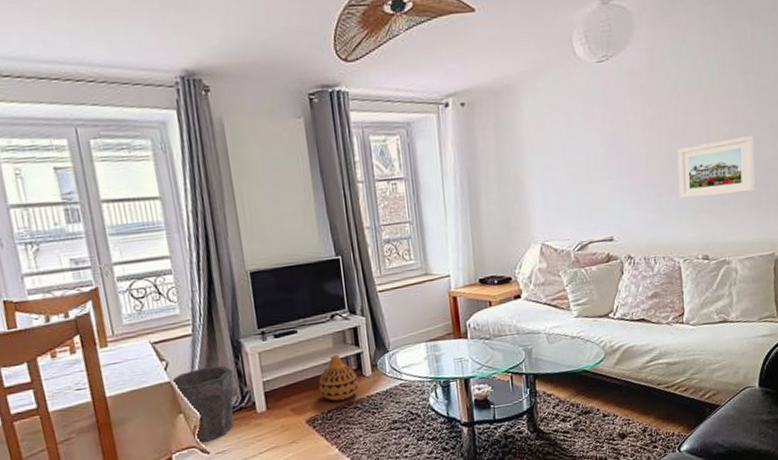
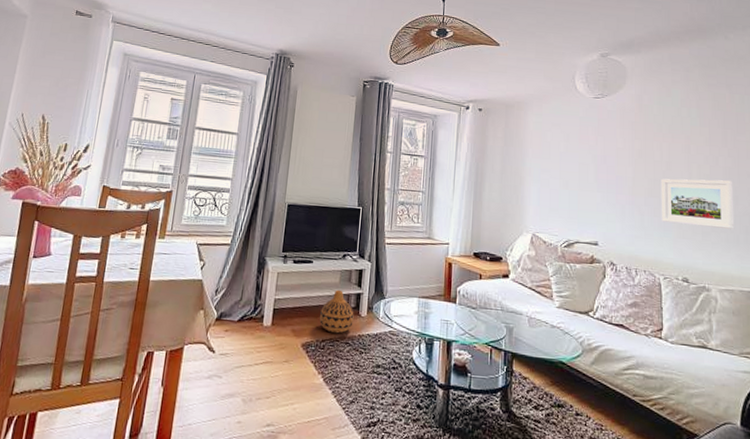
waste bin: present [170,365,234,443] -> none [202,274,253,342]

